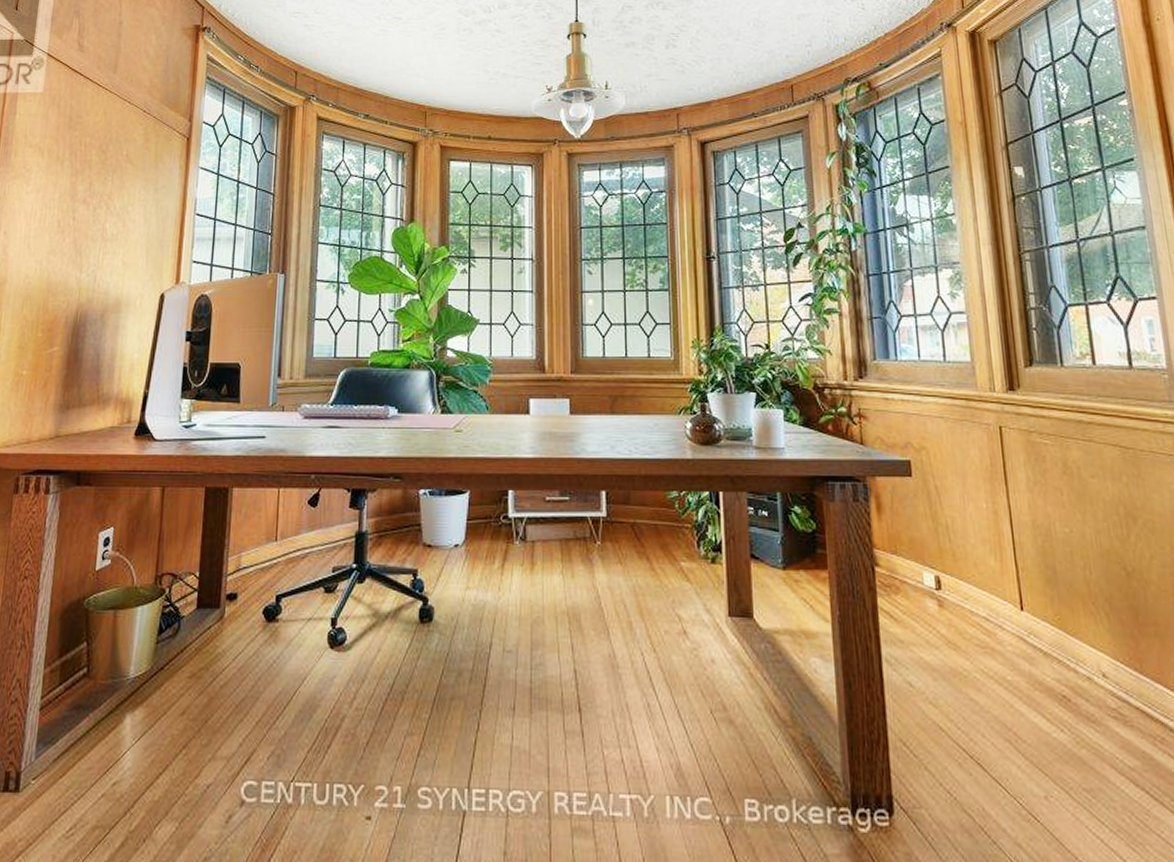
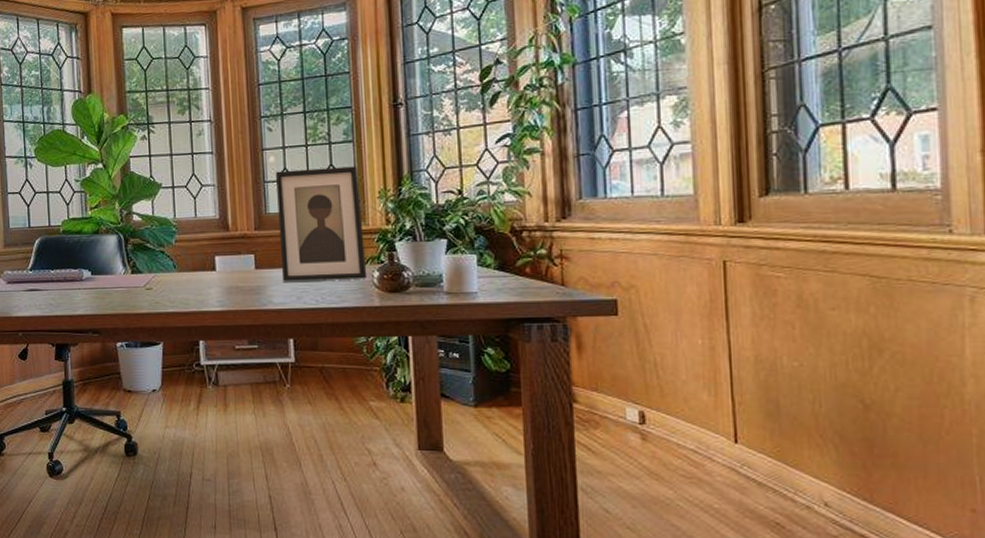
picture frame: none [593,314,680,431] -> present [275,166,367,282]

